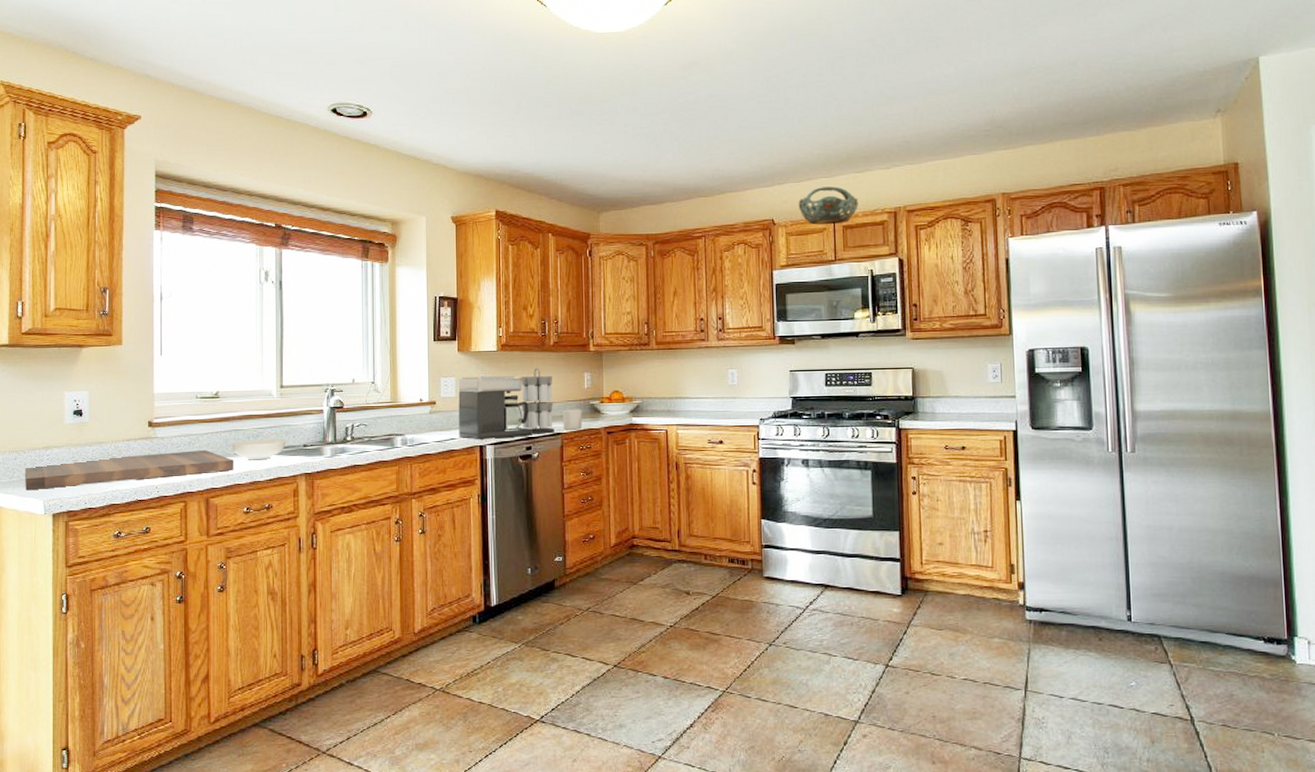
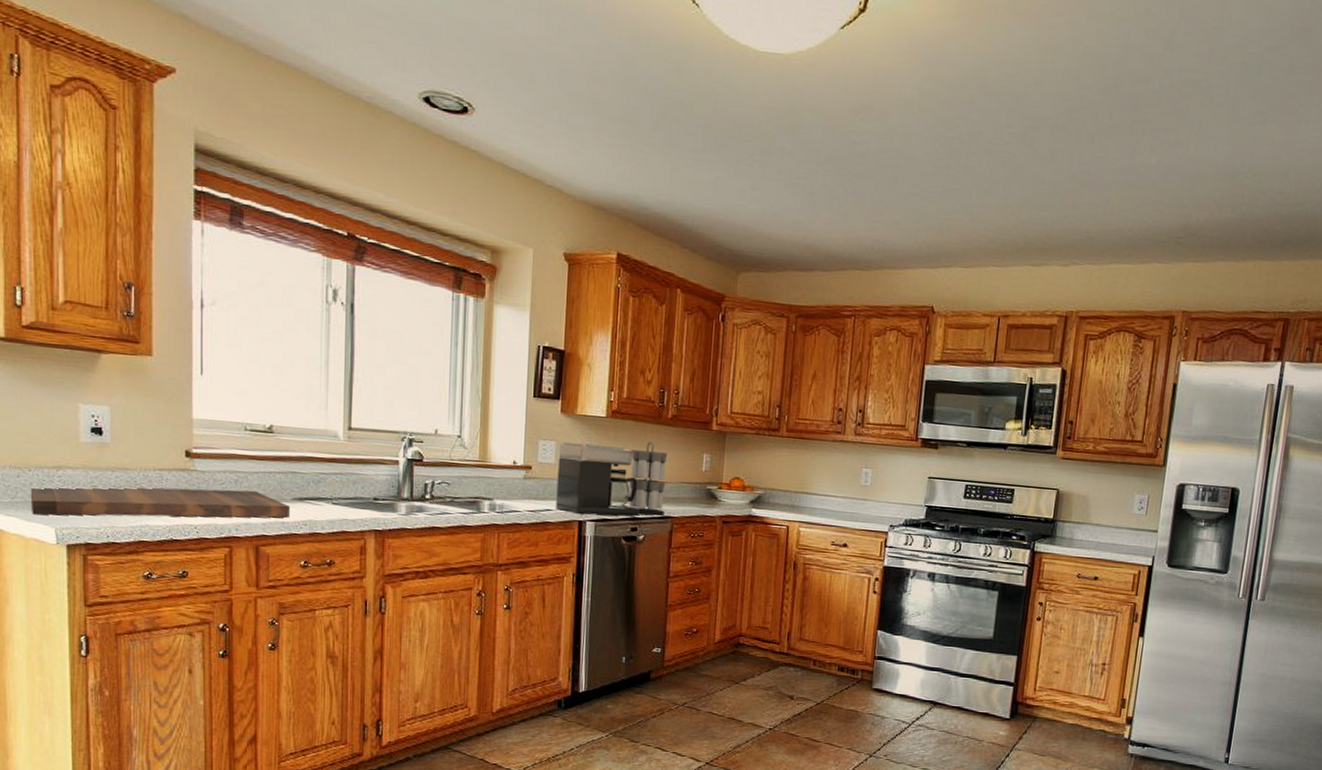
bowl: present [231,438,287,460] -> none [287,485,354,510]
mug: present [562,409,582,430] -> none [674,491,697,516]
decorative basket: present [798,186,858,225] -> none [962,276,1029,322]

